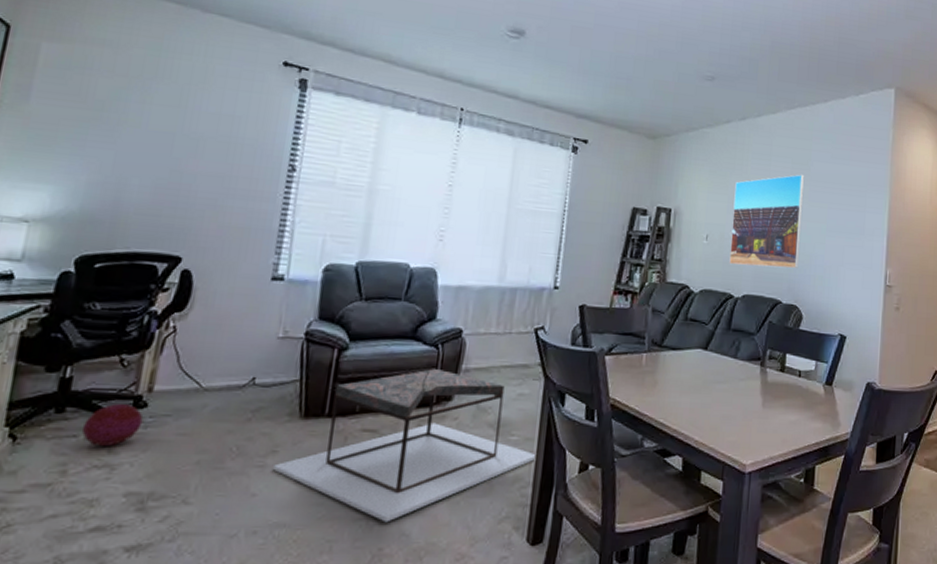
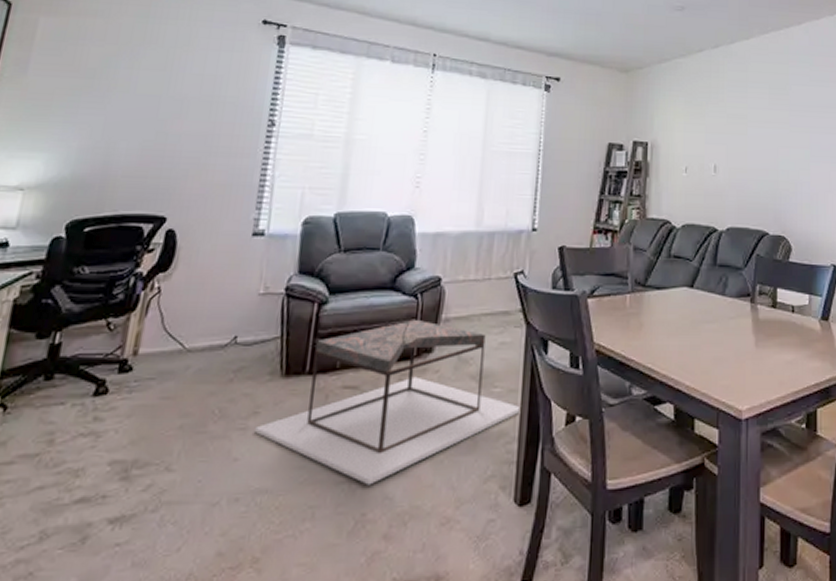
ball: present [82,404,144,447] -> none [70,369,129,414]
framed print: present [729,174,804,269] -> none [711,99,783,198]

